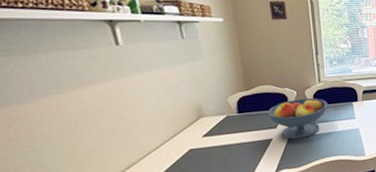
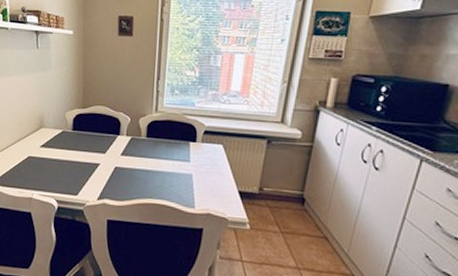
fruit bowl: present [267,97,328,140] -> none [98,126,162,171]

